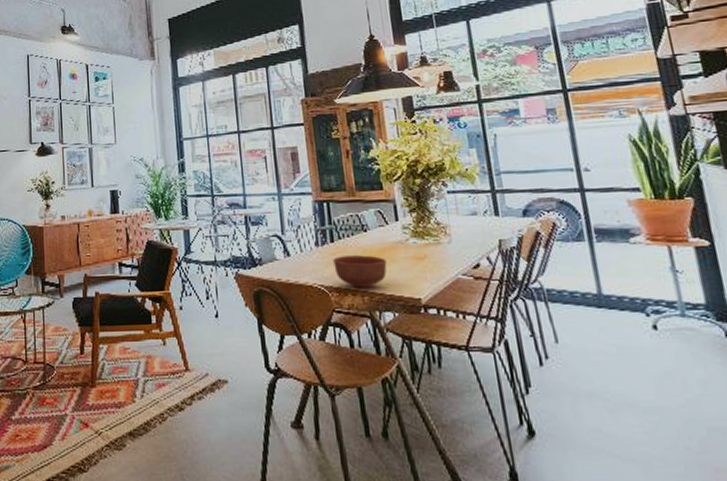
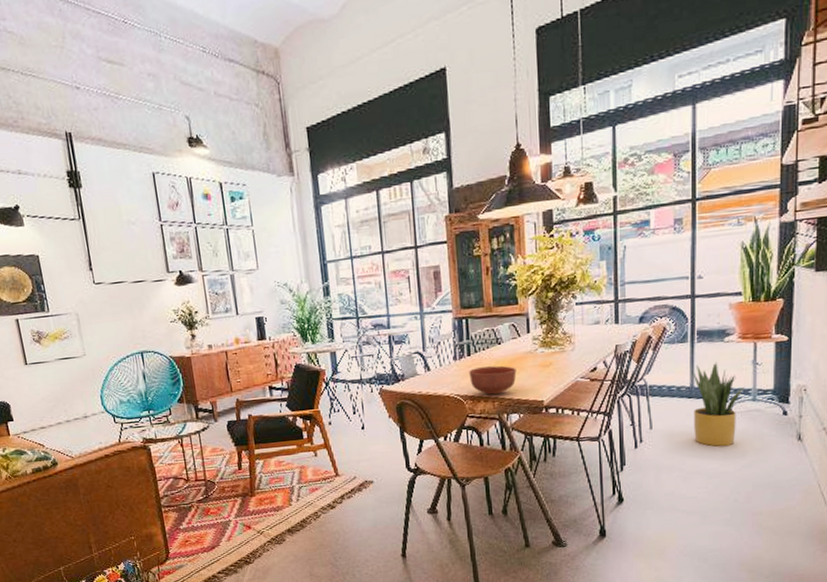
planter: none [595,266,669,373] -> present [691,362,745,447]

